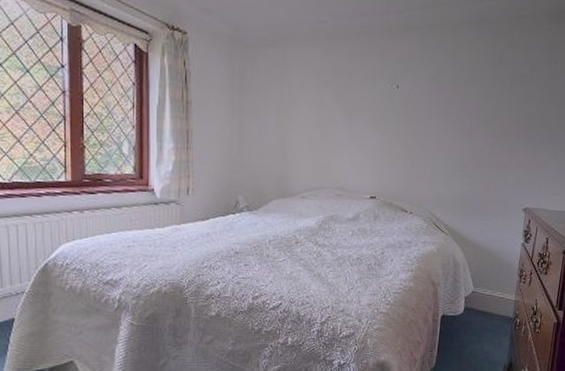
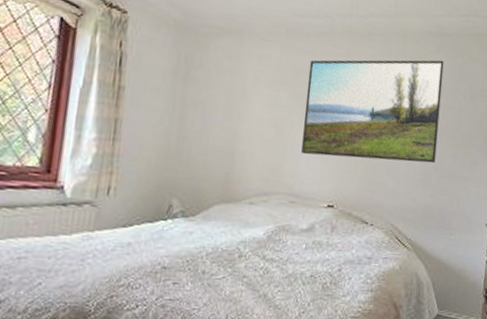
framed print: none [345,48,483,153] -> present [301,59,444,164]

